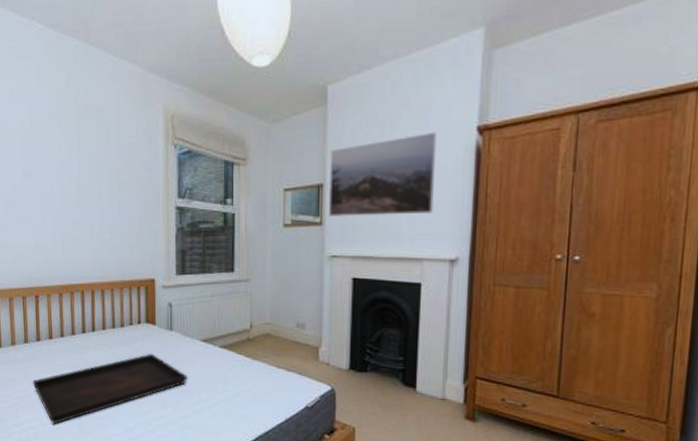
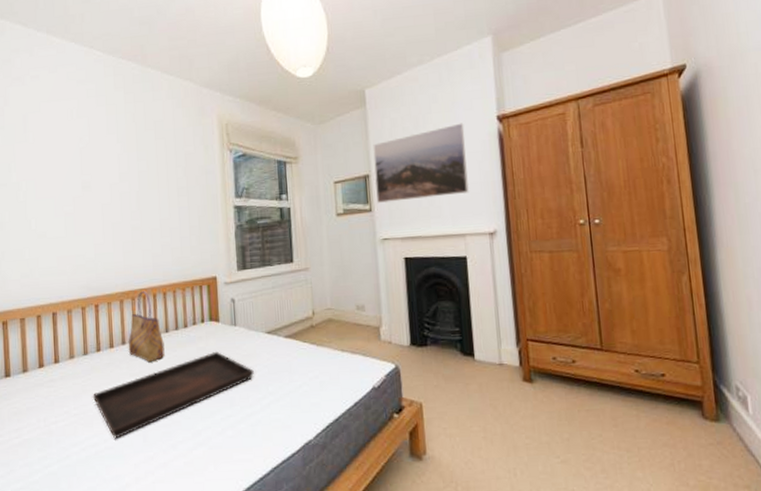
tote bag: none [66,286,101,357] -> present [128,291,165,363]

